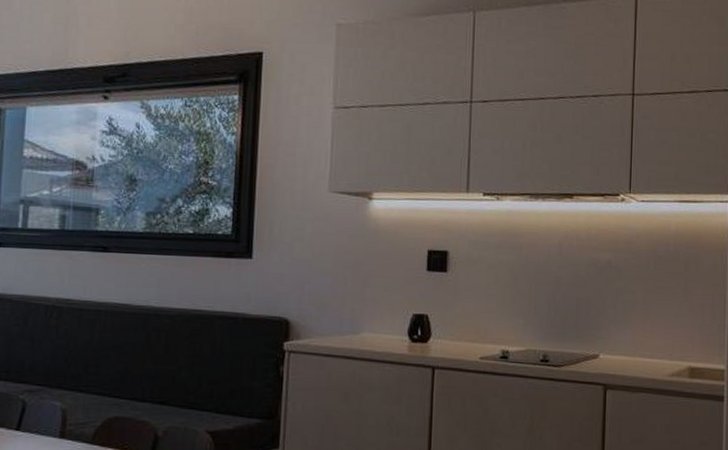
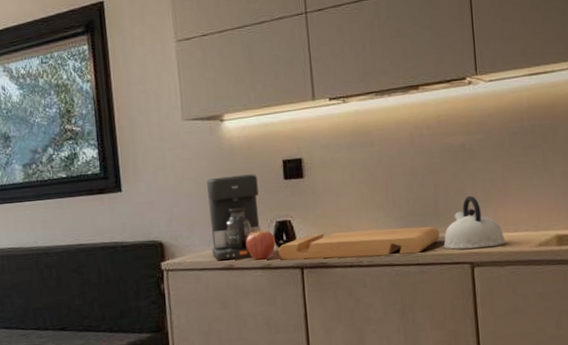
coffee maker: none [341,258,399,350] -> present [207,174,262,261]
fruit: none [378,319,410,354] -> present [245,228,276,260]
cutting board: none [411,332,577,368] -> present [278,226,440,261]
kettle: none [579,314,640,371] -> present [443,195,506,250]

